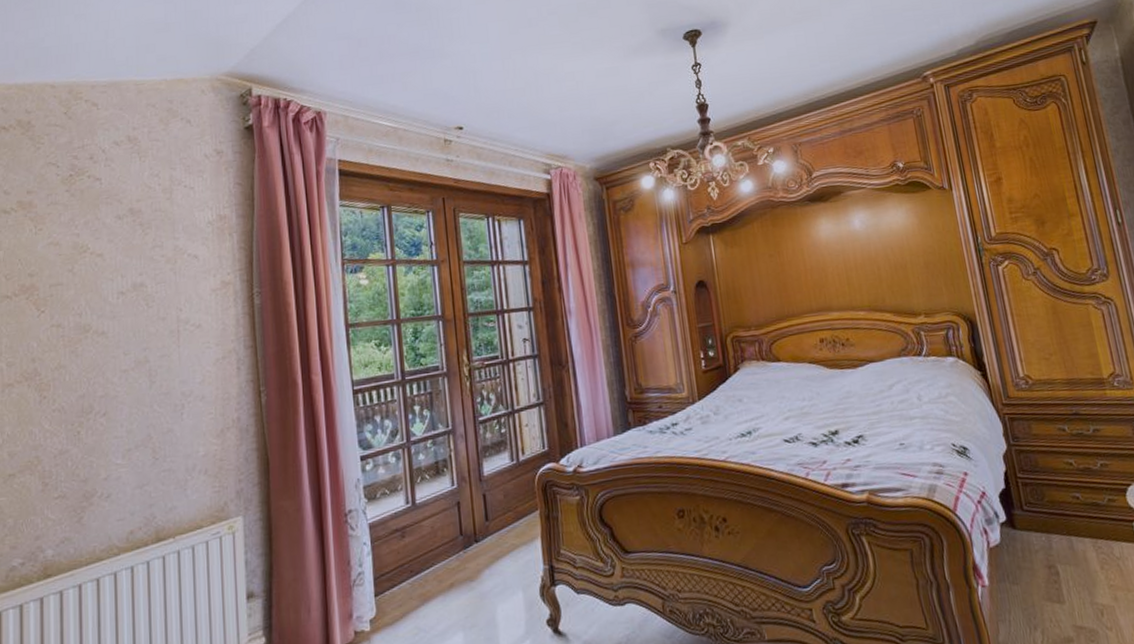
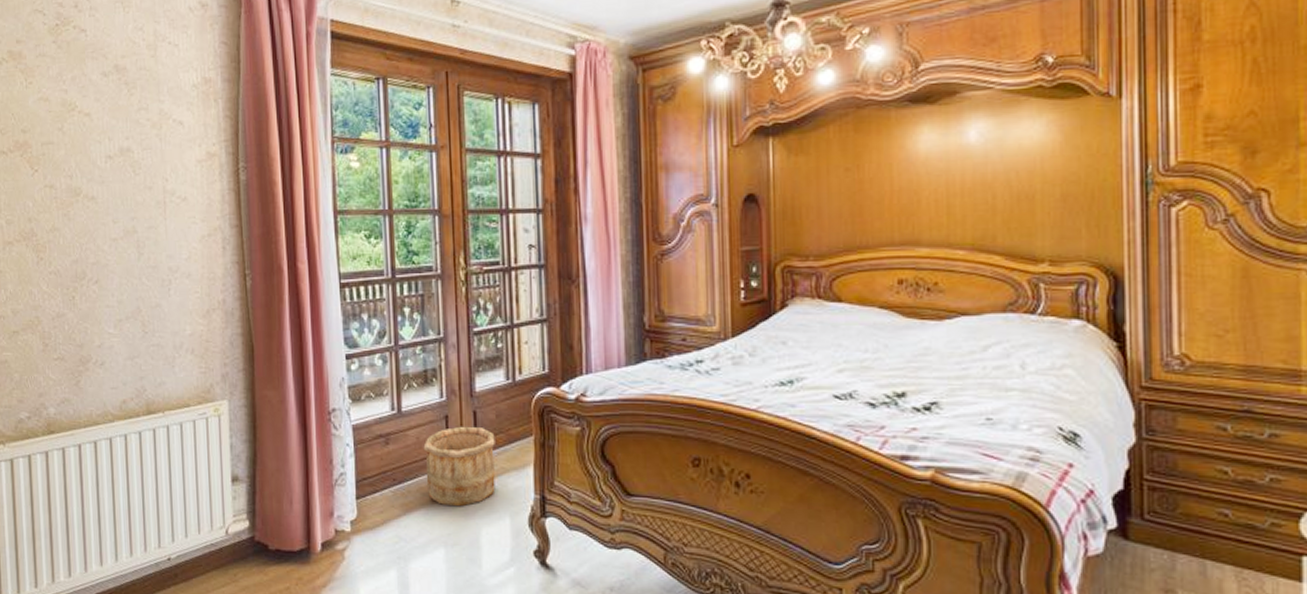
wooden bucket: none [438,509,508,589] -> present [423,426,496,507]

